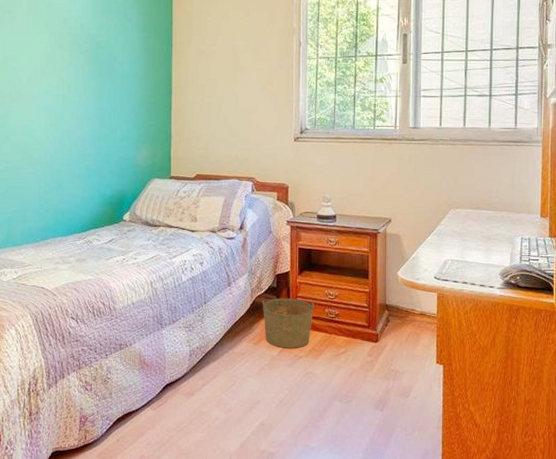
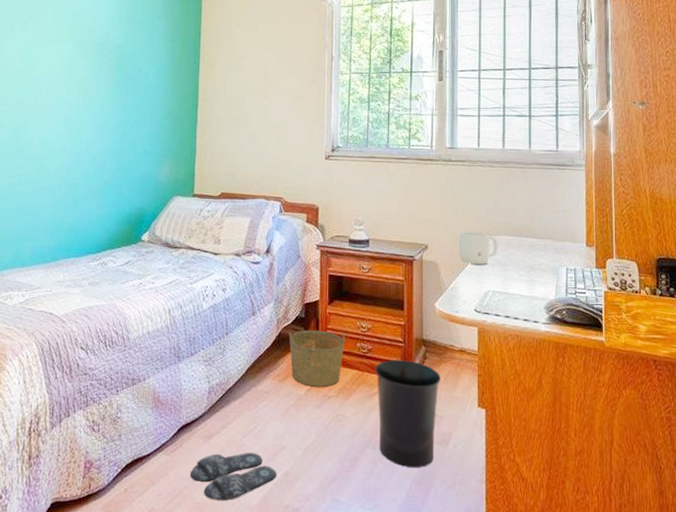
slippers: none [176,406,254,448] -> present [191,452,277,501]
waste bin: none [341,323,402,416] -> present [375,360,440,467]
mug: none [420,205,458,236] -> present [458,231,498,264]

